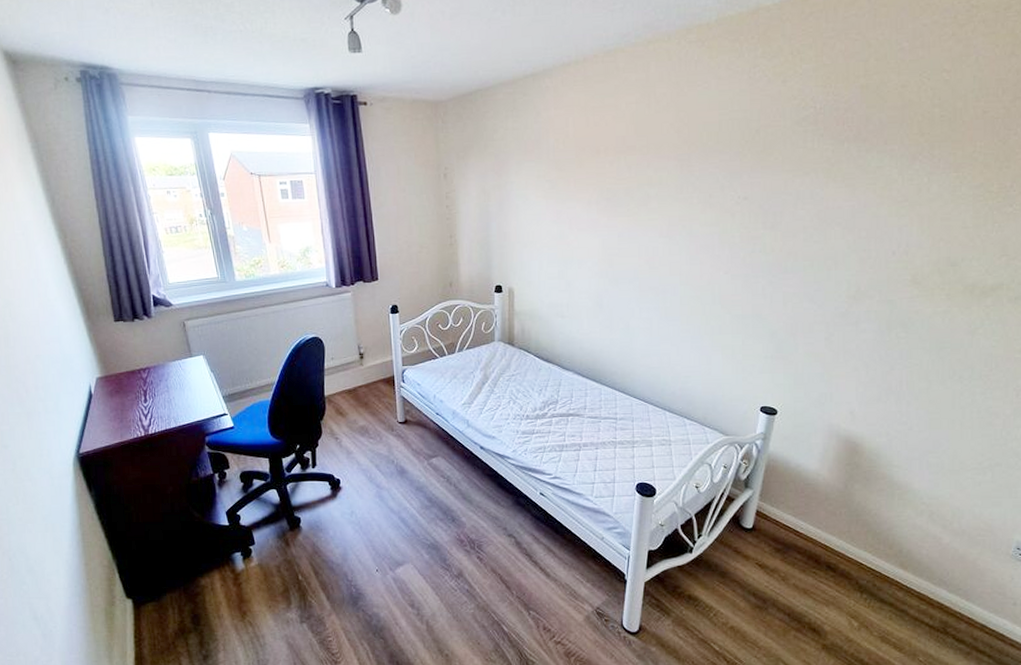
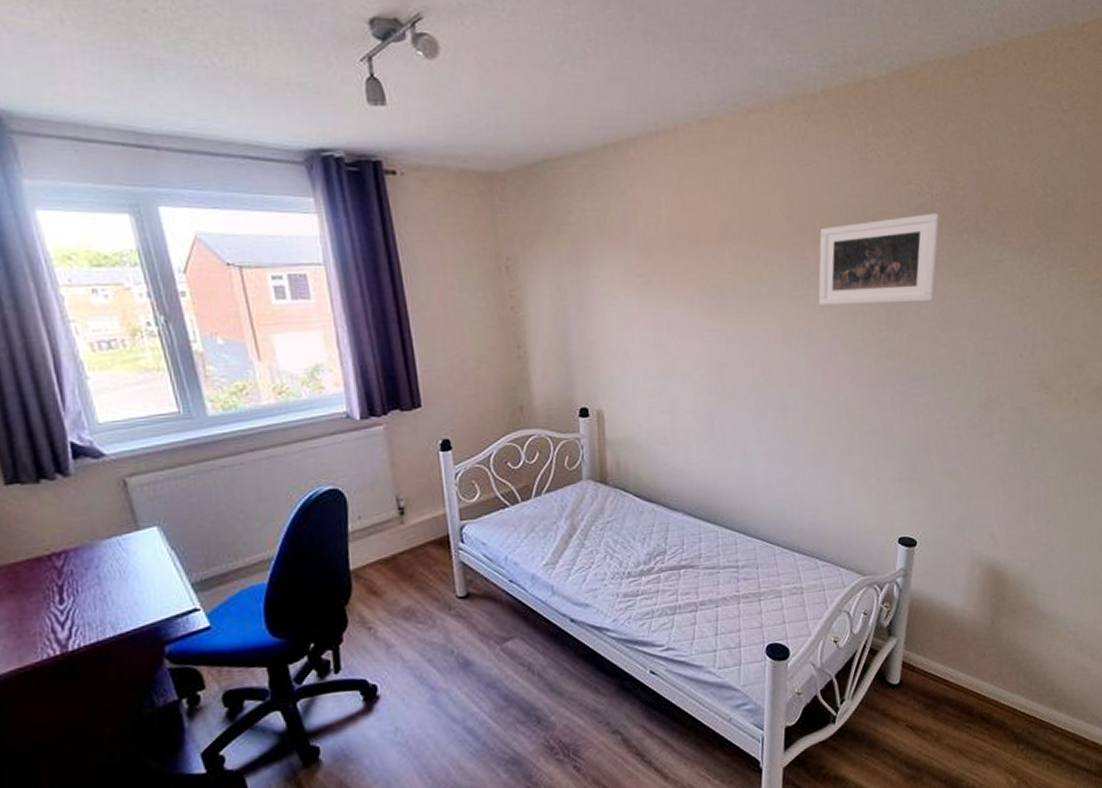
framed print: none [701,124,821,207] -> present [818,212,939,306]

